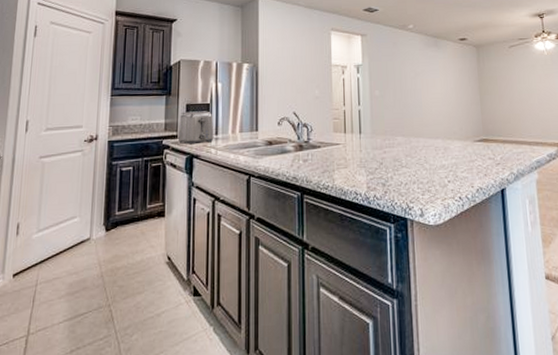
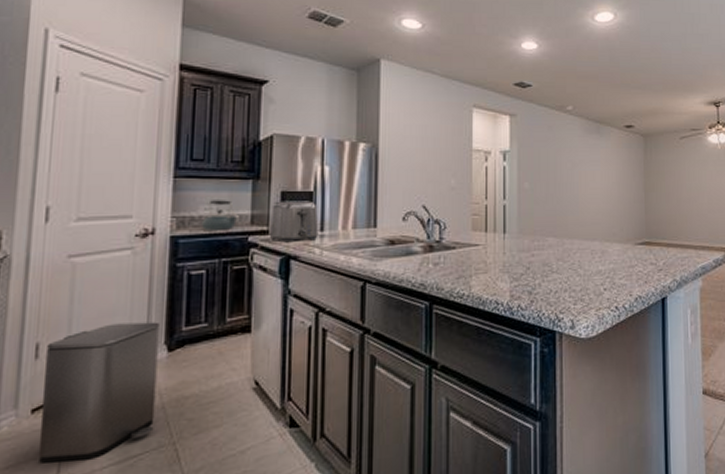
pedal bin: none [16,207,100,317] -> present [38,322,160,463]
kettle: none [129,112,157,137] -> present [200,200,240,232]

